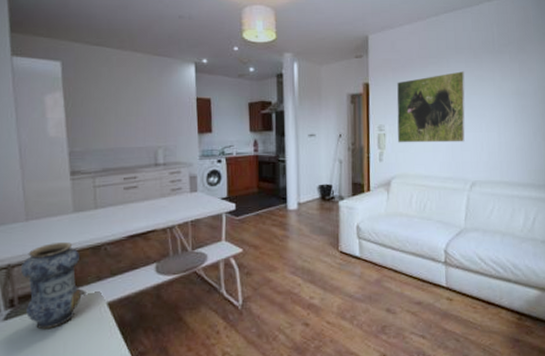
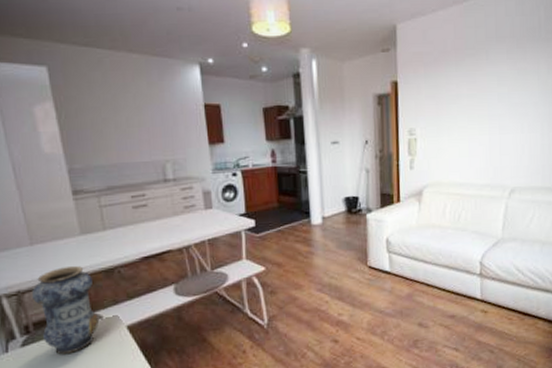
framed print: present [396,71,465,143] -> none [429,64,506,148]

